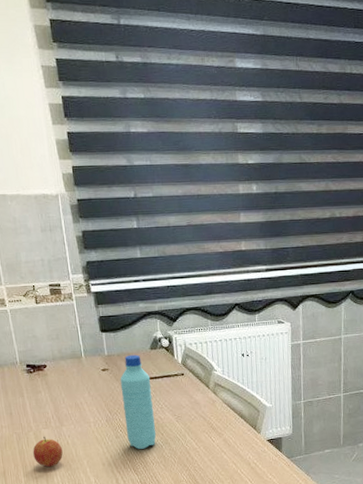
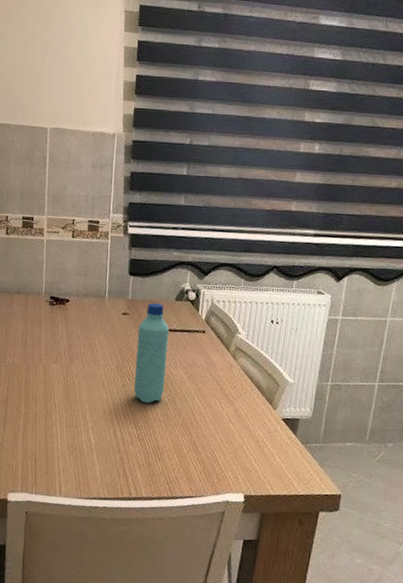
fruit: present [33,436,63,468] -> none [38,371,67,404]

